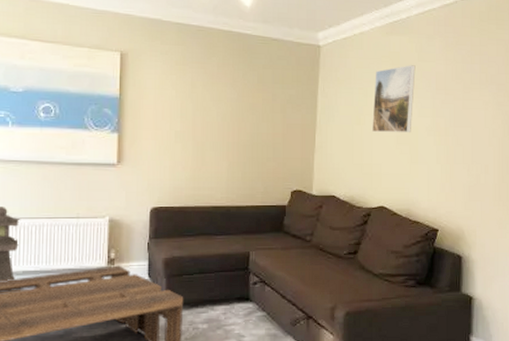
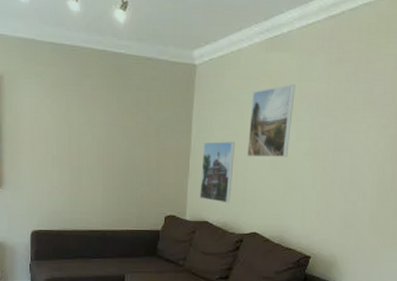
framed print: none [326,117,359,178] -> present [200,141,235,203]

